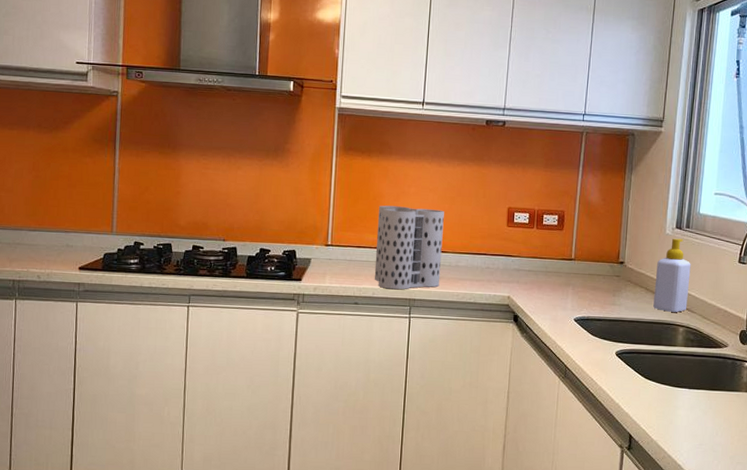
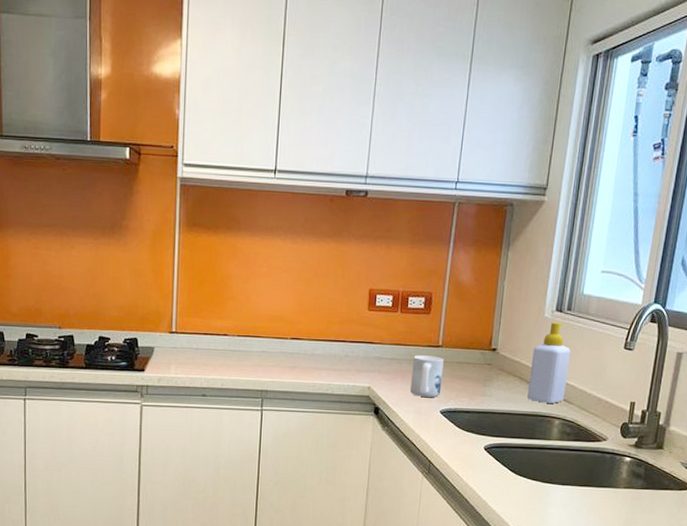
utensil holder: present [374,205,444,290] -> none [223,288,299,381]
mug: none [546,267,577,306] -> present [409,355,444,397]

